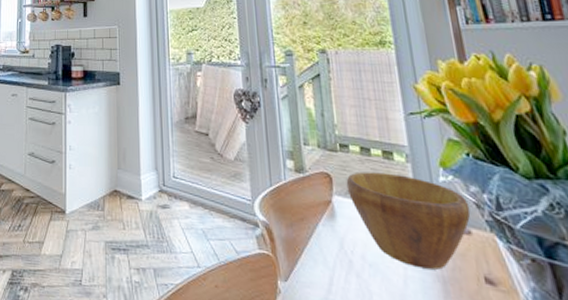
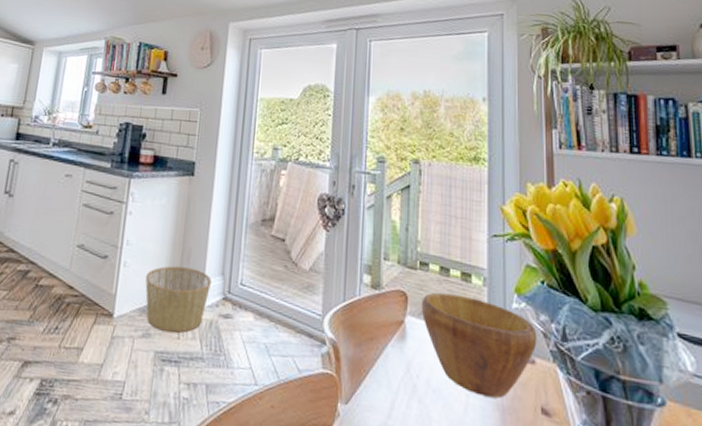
basket: none [88,165,147,224] -> present [145,266,211,333]

